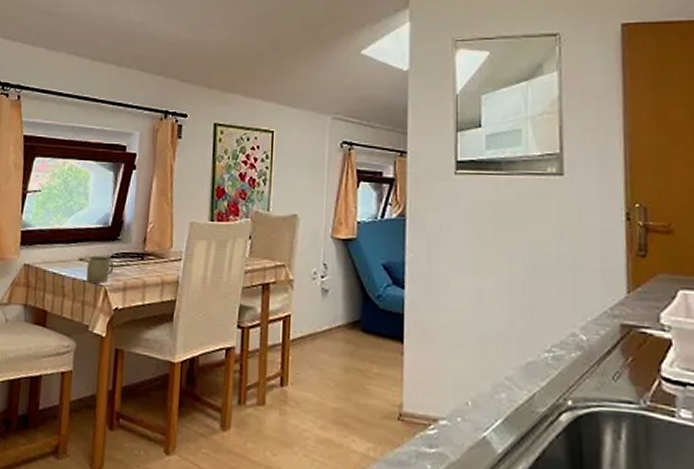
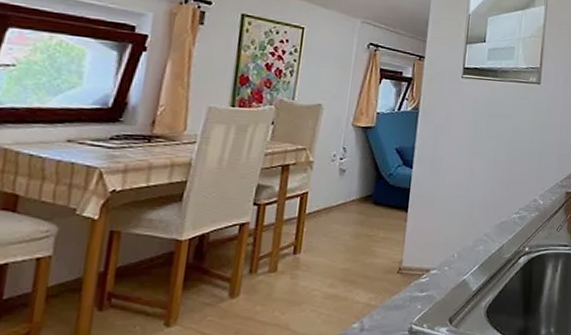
mug: present [86,256,114,283] -> none [75,138,114,166]

